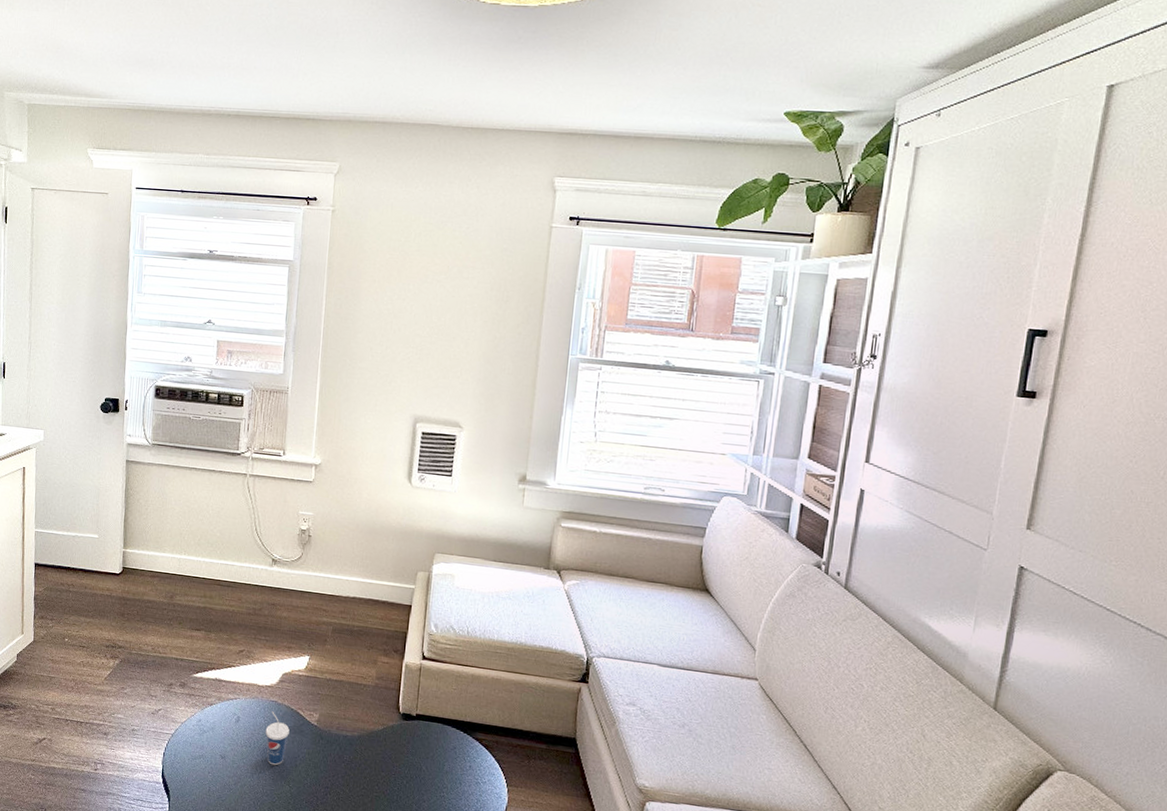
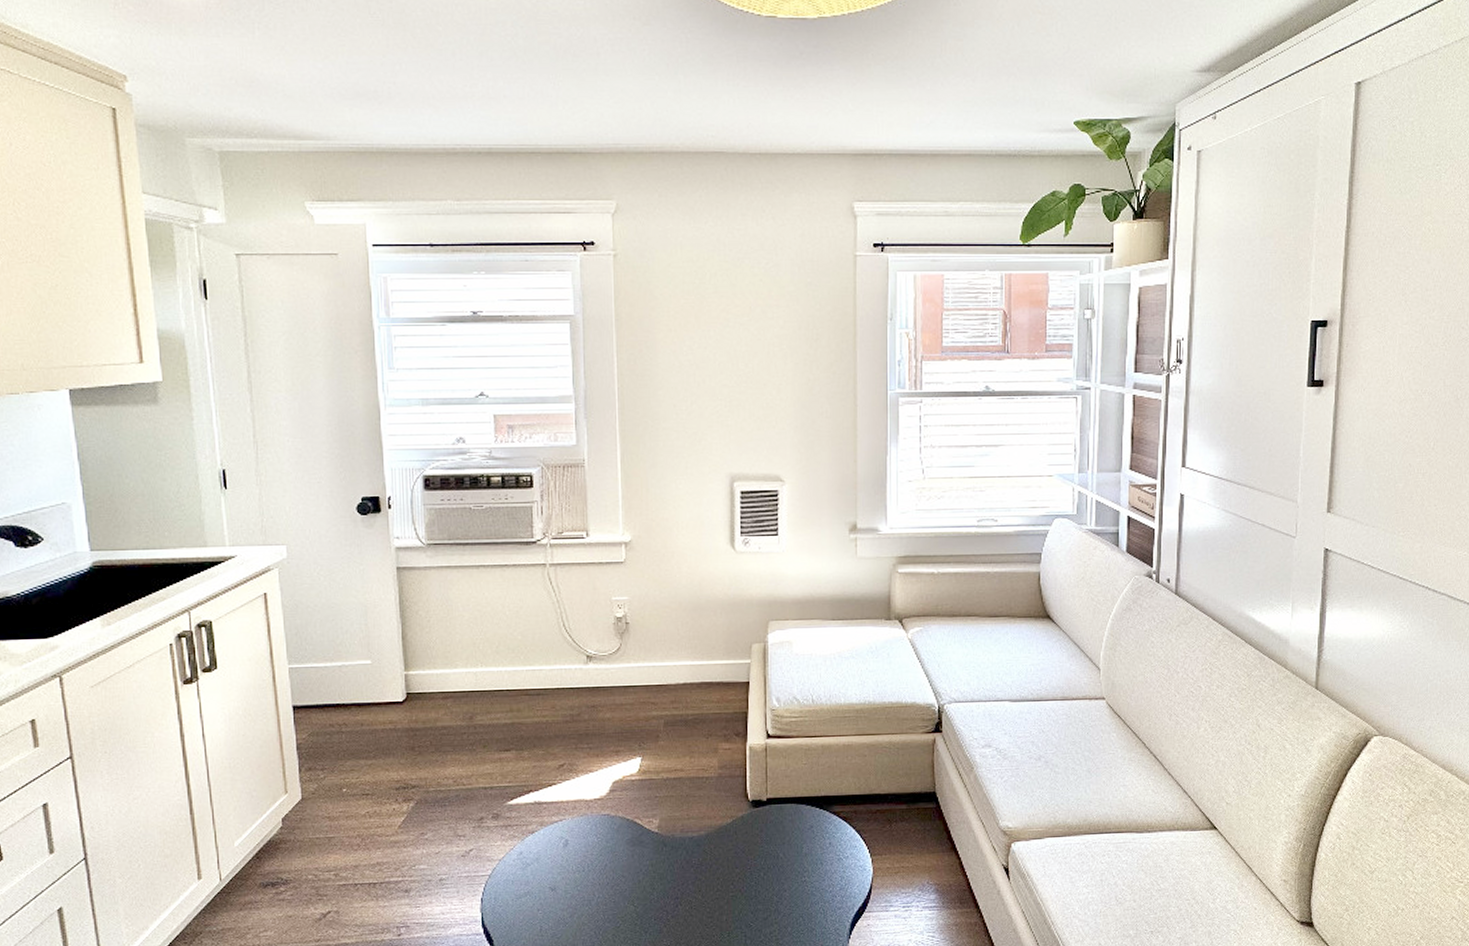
cup: present [265,711,290,766] -> none [599,826,627,887]

